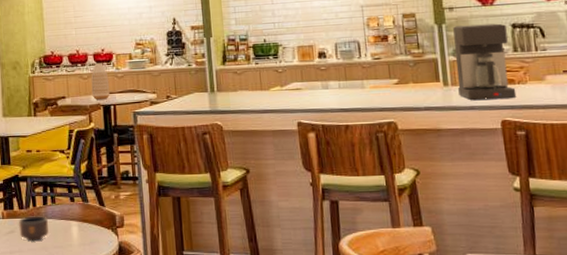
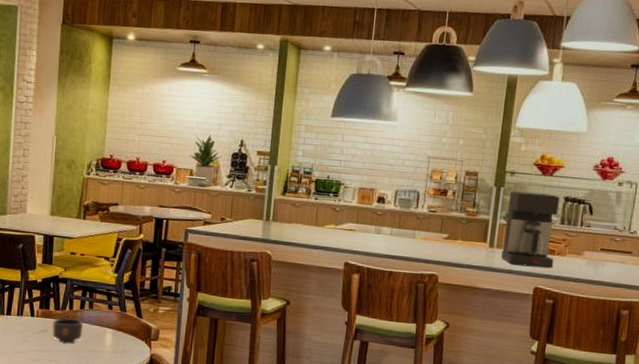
vase: present [91,63,110,100] -> none [146,174,166,213]
potted plant: none [126,17,158,69] -> present [189,134,222,187]

